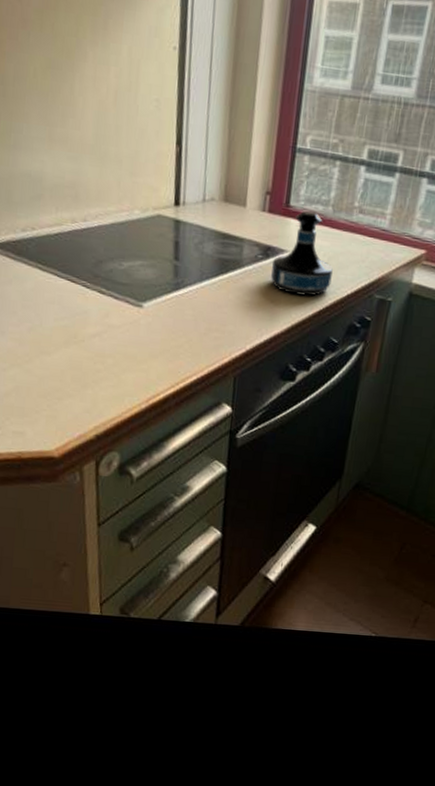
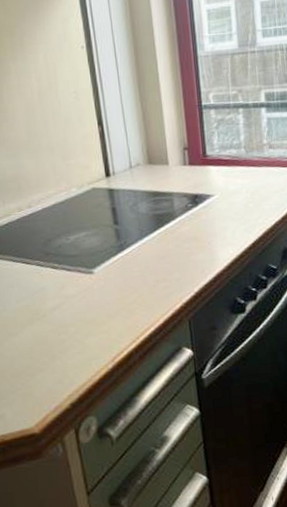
tequila bottle: present [270,210,333,296] -> none [201,156,259,233]

